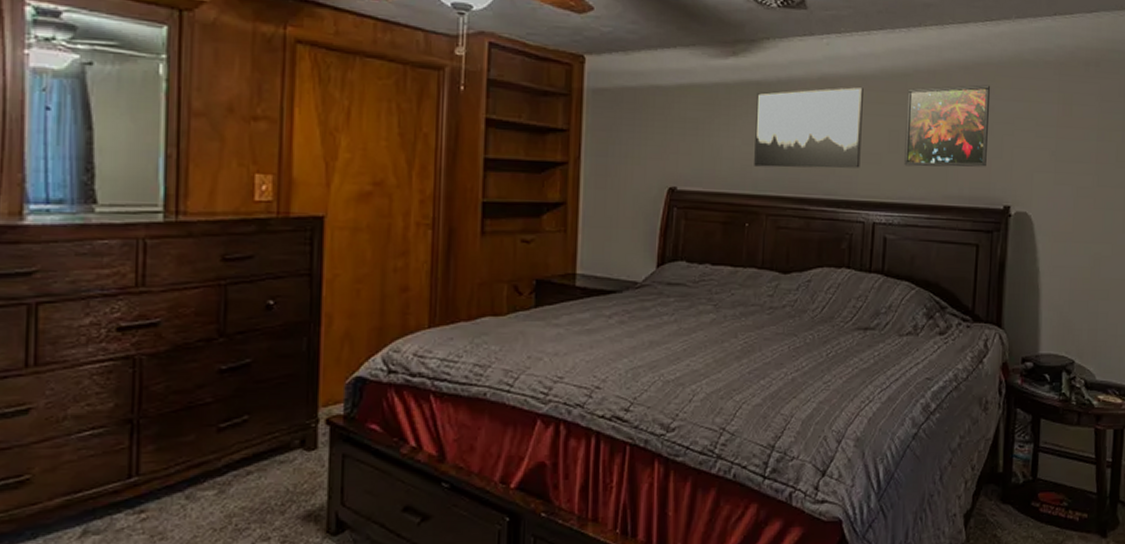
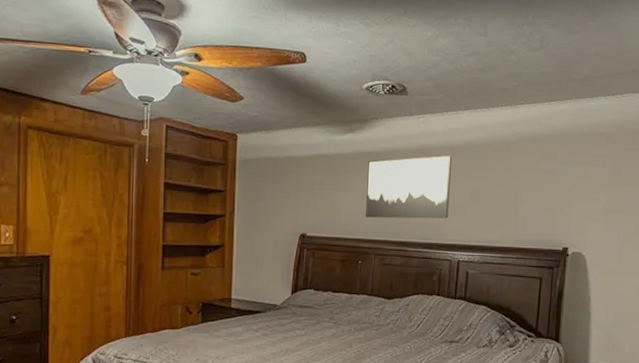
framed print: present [904,85,990,167] -> none [483,152,553,217]

